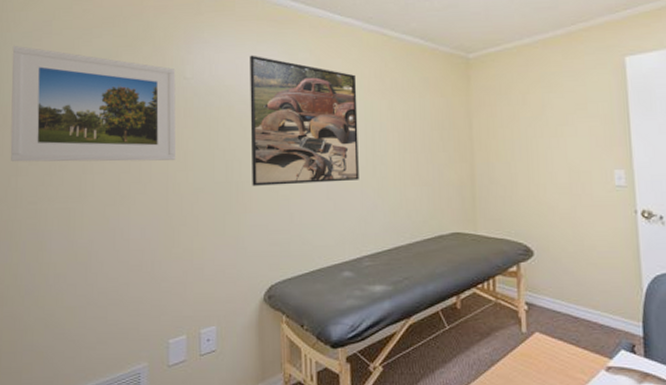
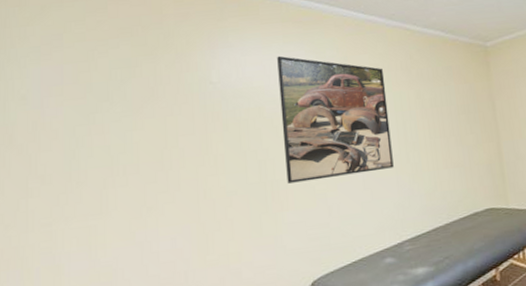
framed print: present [10,45,176,162] -> none [17,61,205,183]

